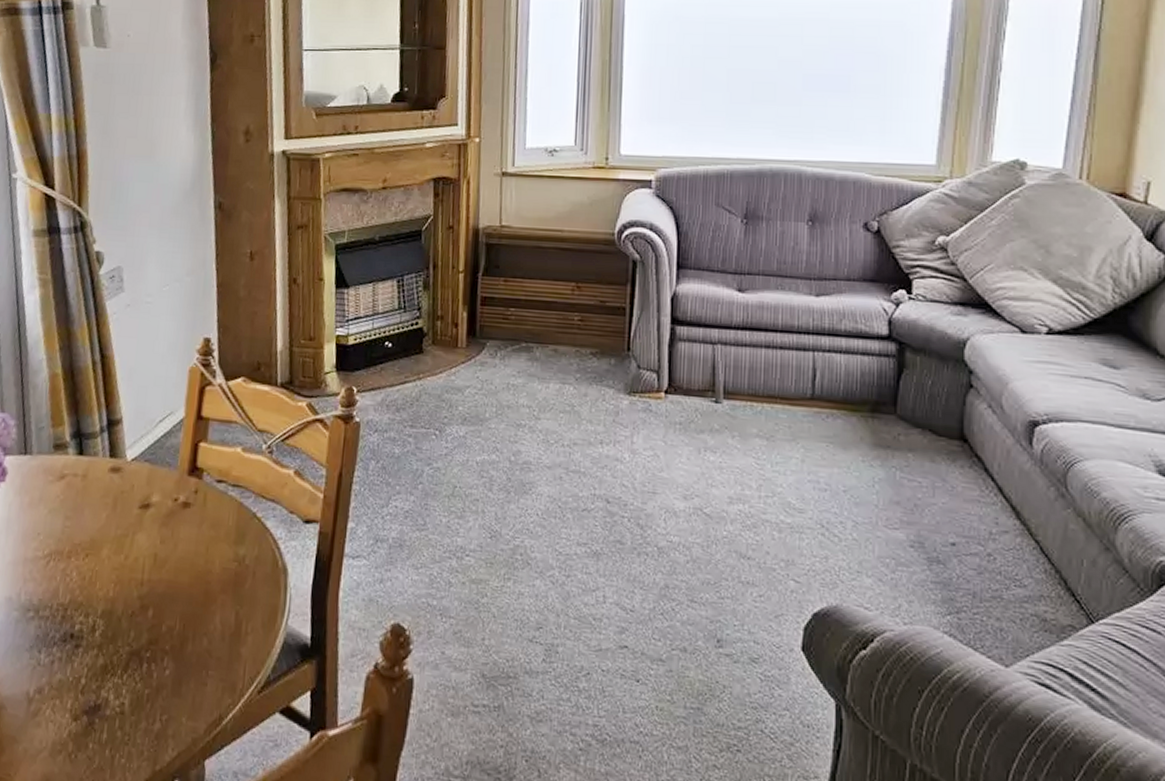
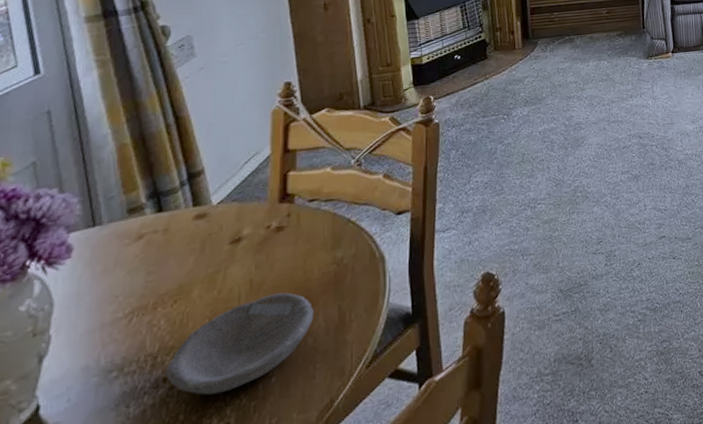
bowl: none [73,576,212,669] -> present [166,292,314,395]

